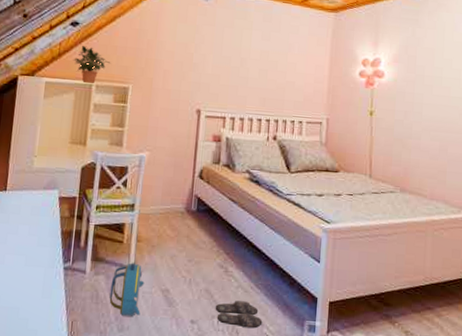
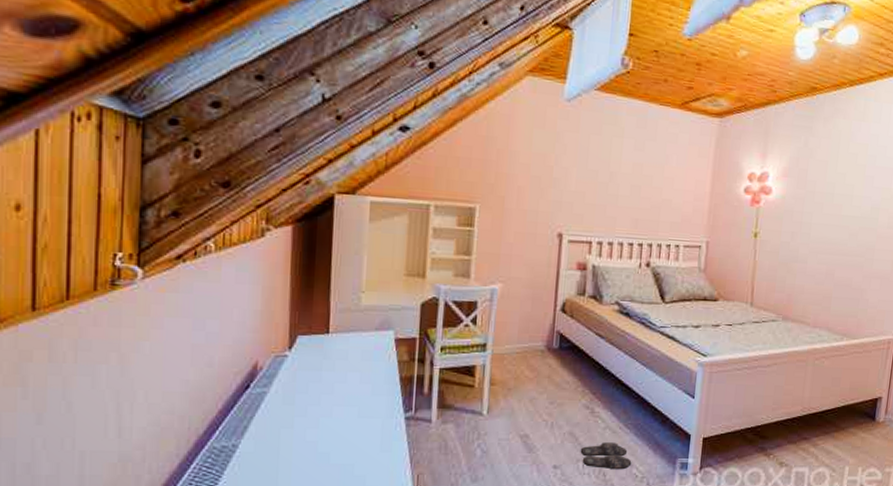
potted plant: present [73,46,111,84] -> none [405,157,453,204]
backpack: present [109,263,145,316] -> none [460,408,500,465]

